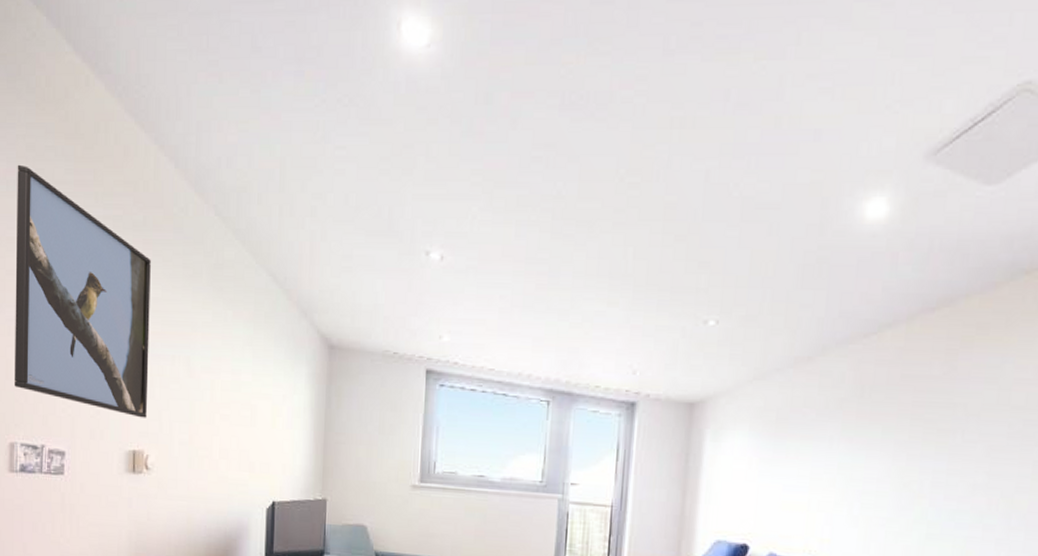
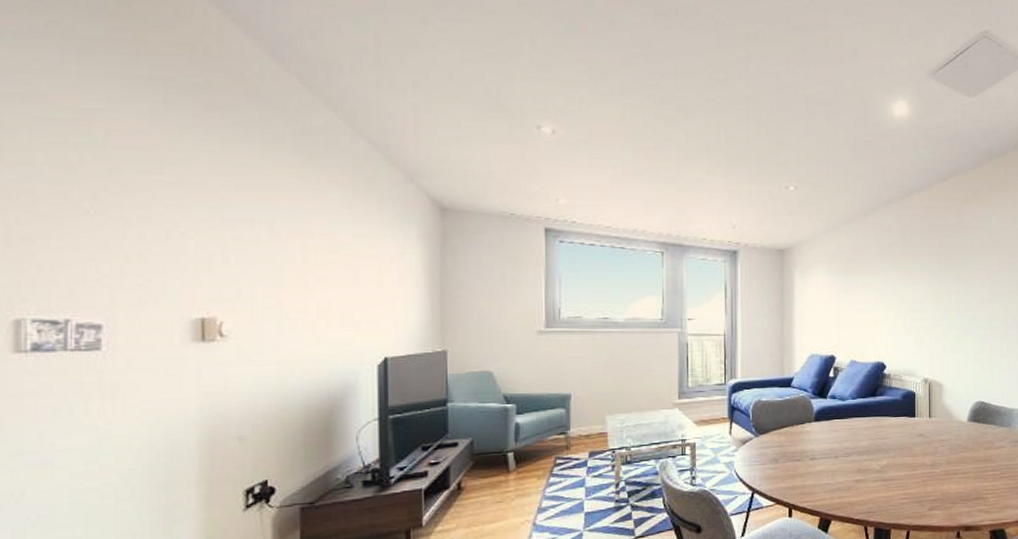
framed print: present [13,164,151,418] -> none [17,14,220,284]

